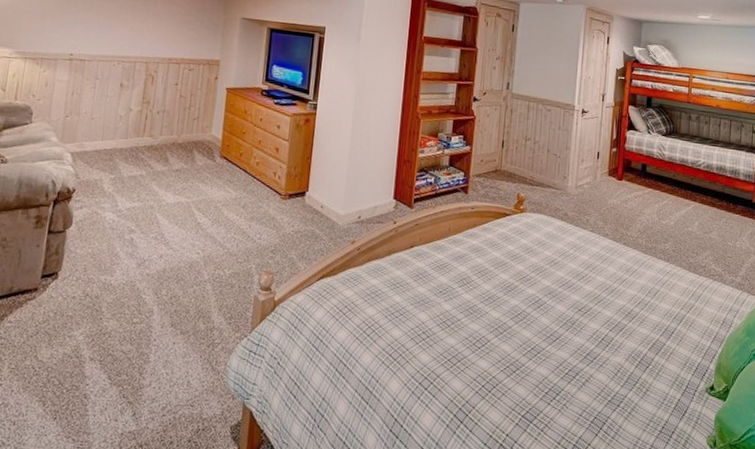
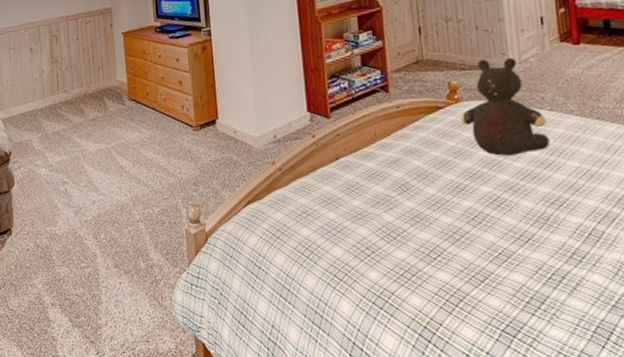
teddy bear: none [521,179,587,266] -> present [460,57,551,156]

